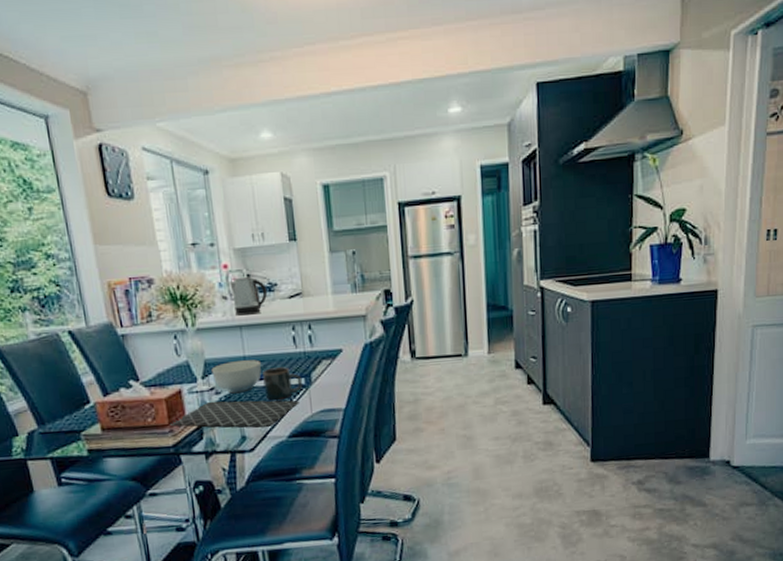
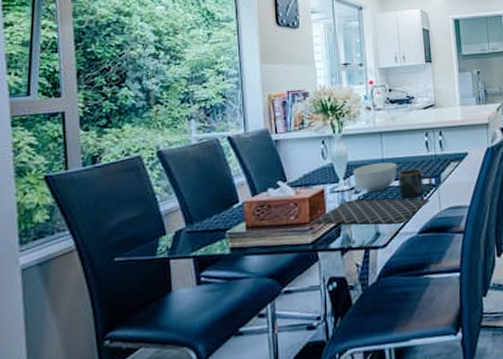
kettle: present [229,276,268,316] -> none [374,90,406,124]

